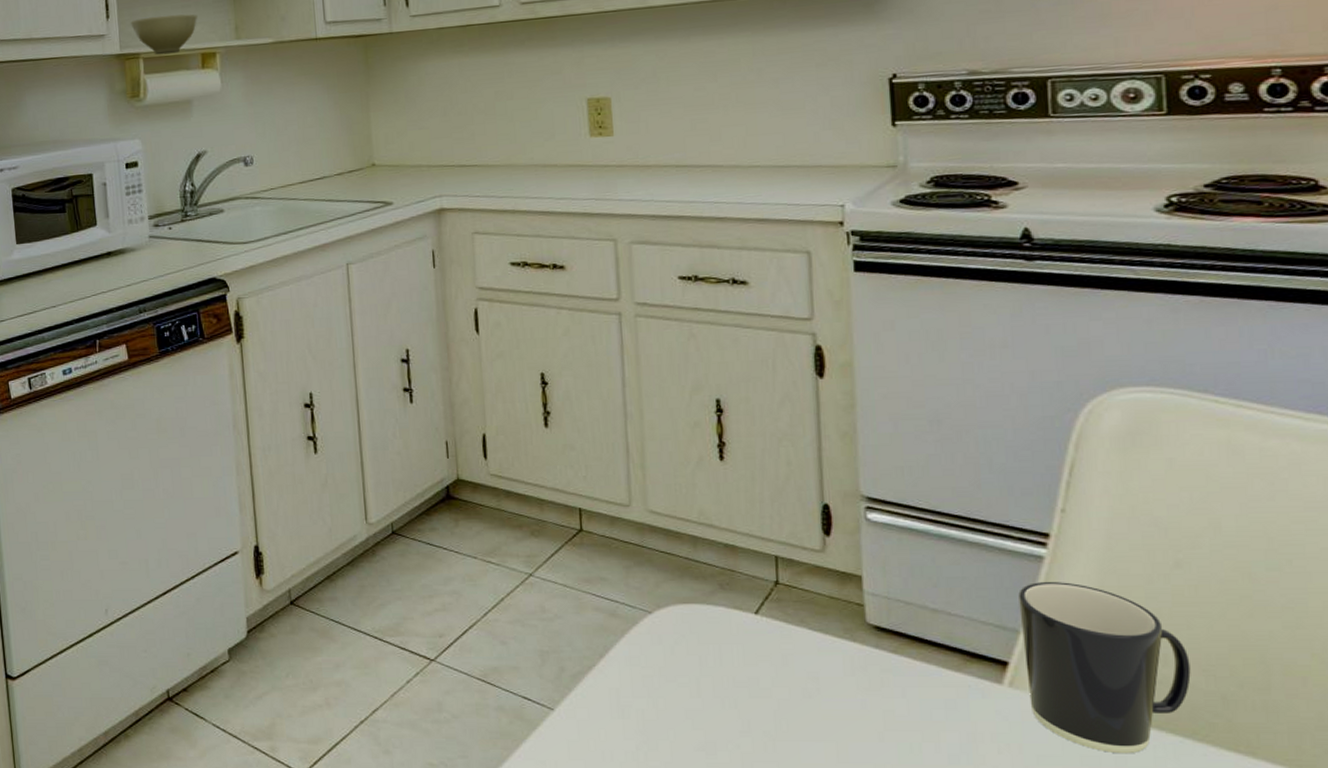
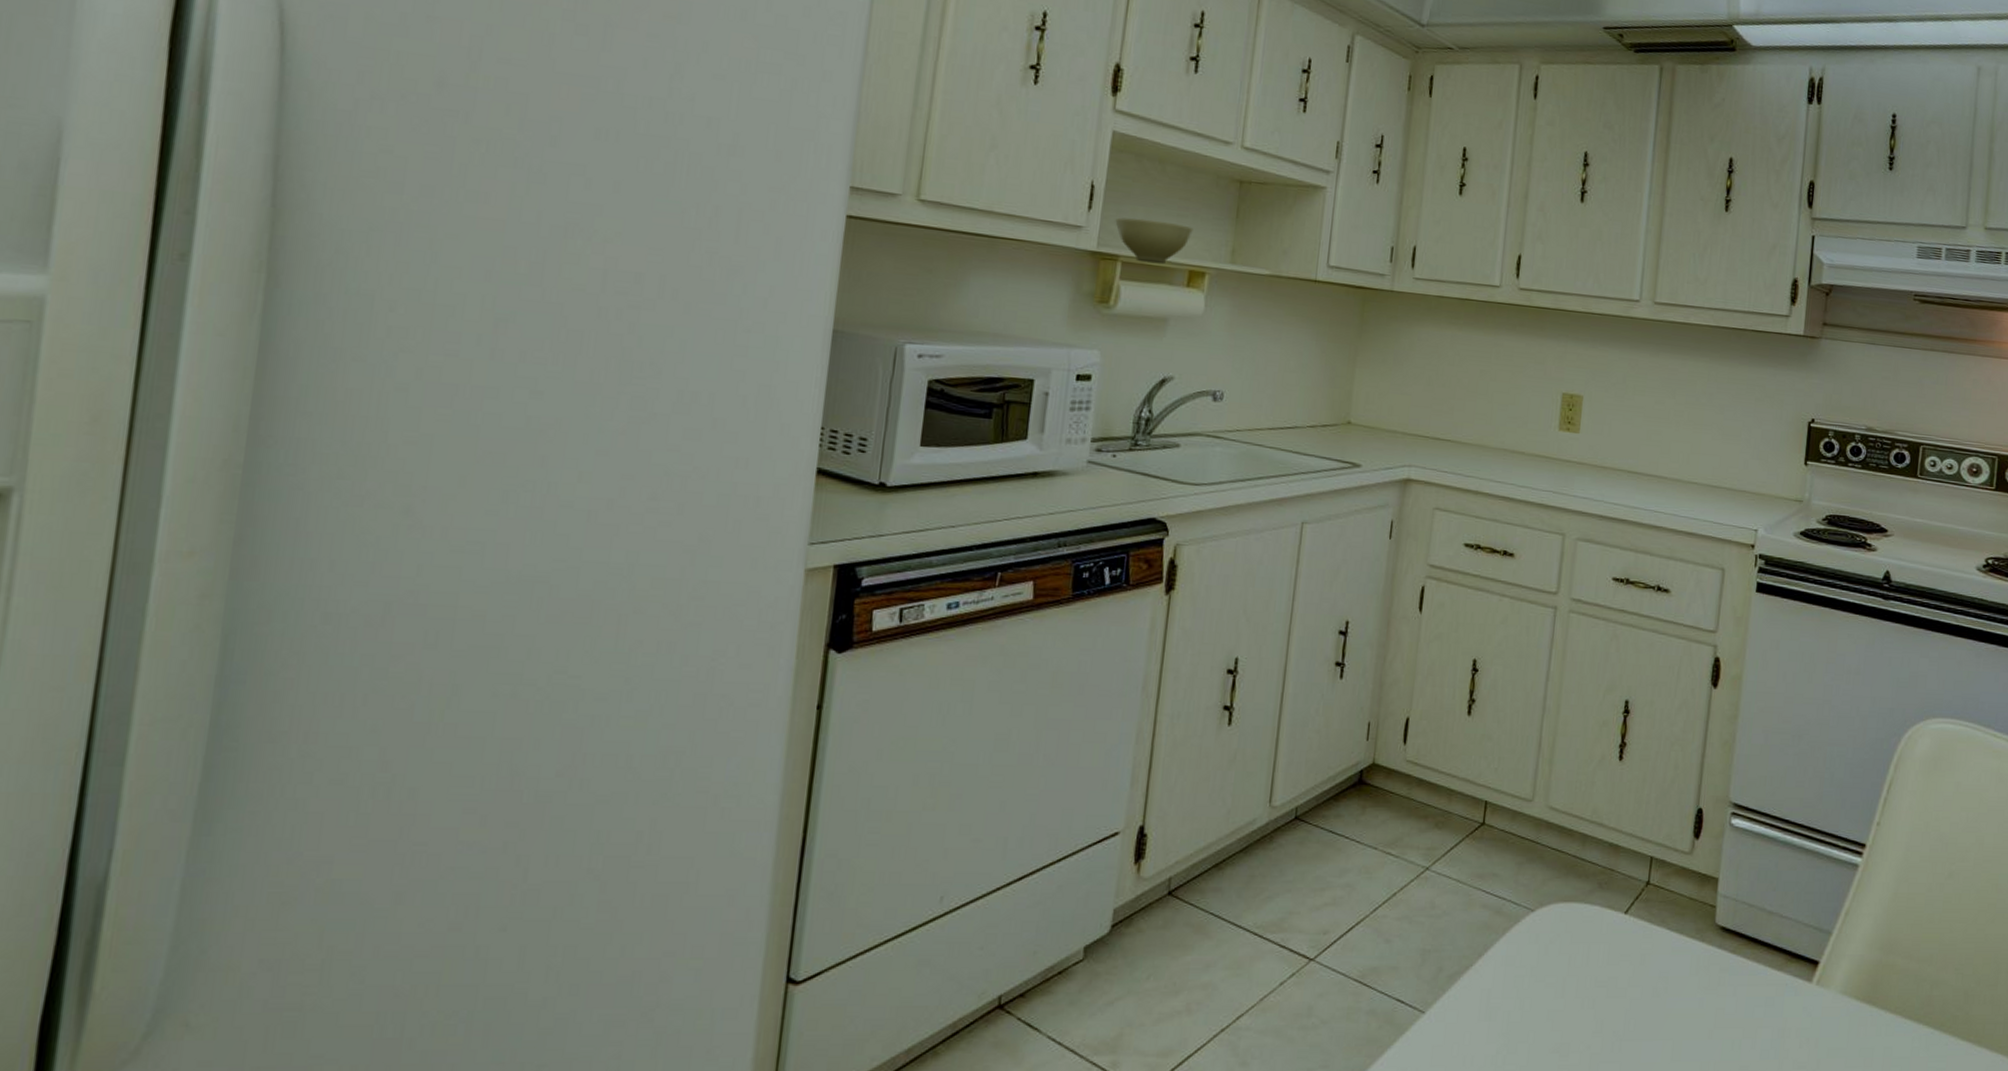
mug: present [1018,582,1191,754] -> none [1829,888,1948,1046]

